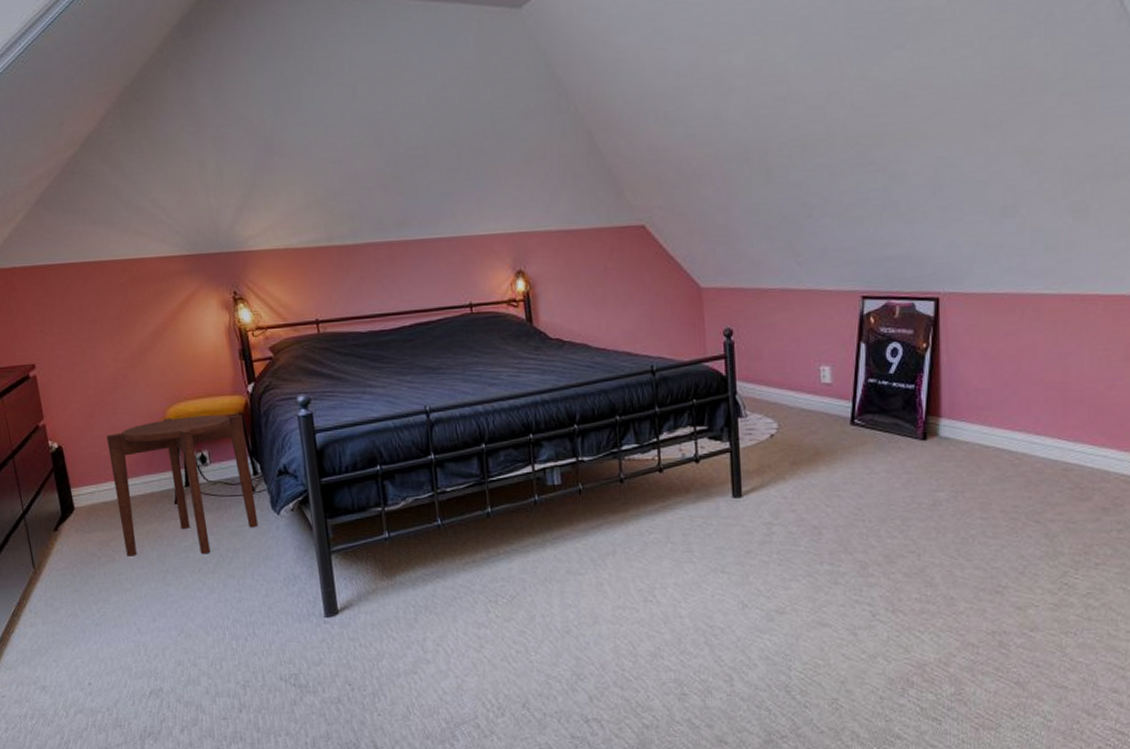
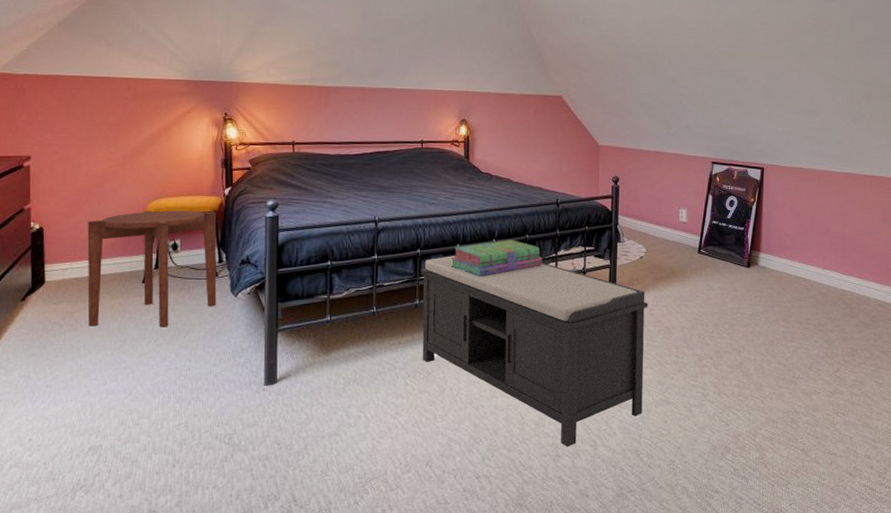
bench: none [488,449,790,684] -> present [420,256,648,447]
stack of books: none [523,424,641,474] -> present [450,240,543,277]

